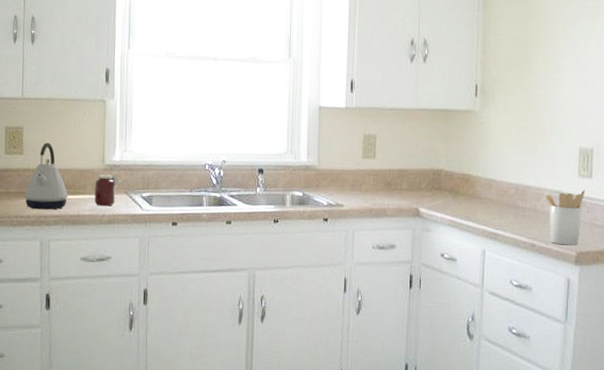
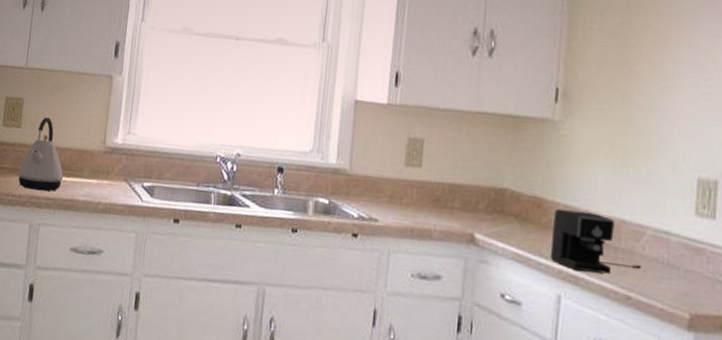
jar: present [94,174,120,207] -> none [91,157,120,194]
coffee maker: none [476,181,542,229] -> present [549,208,641,274]
utensil holder: present [545,190,586,246] -> none [646,233,706,305]

